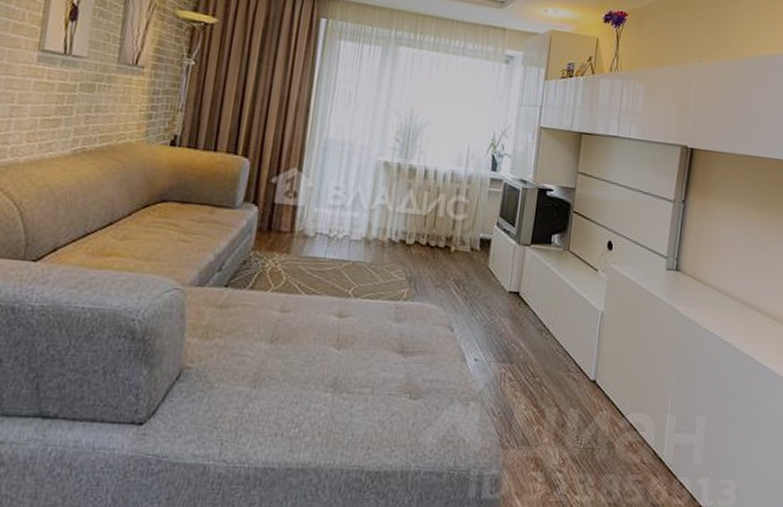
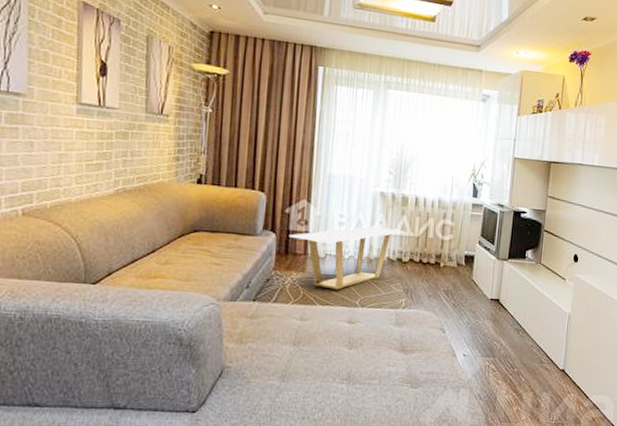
coffee table: none [274,201,409,276] -> present [290,226,403,290]

